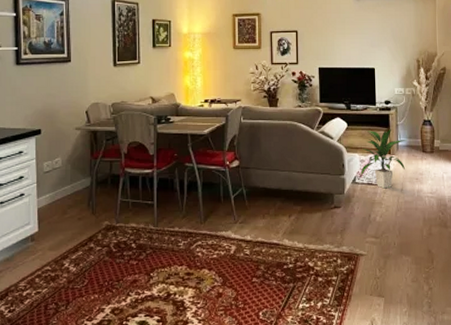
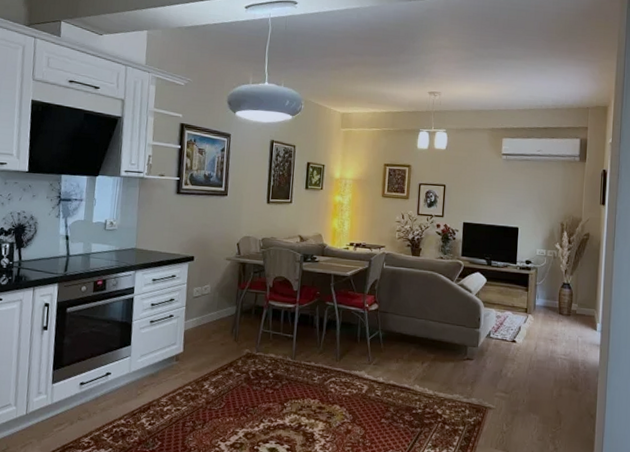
indoor plant: present [360,127,407,189] -> none [495,286,545,346]

